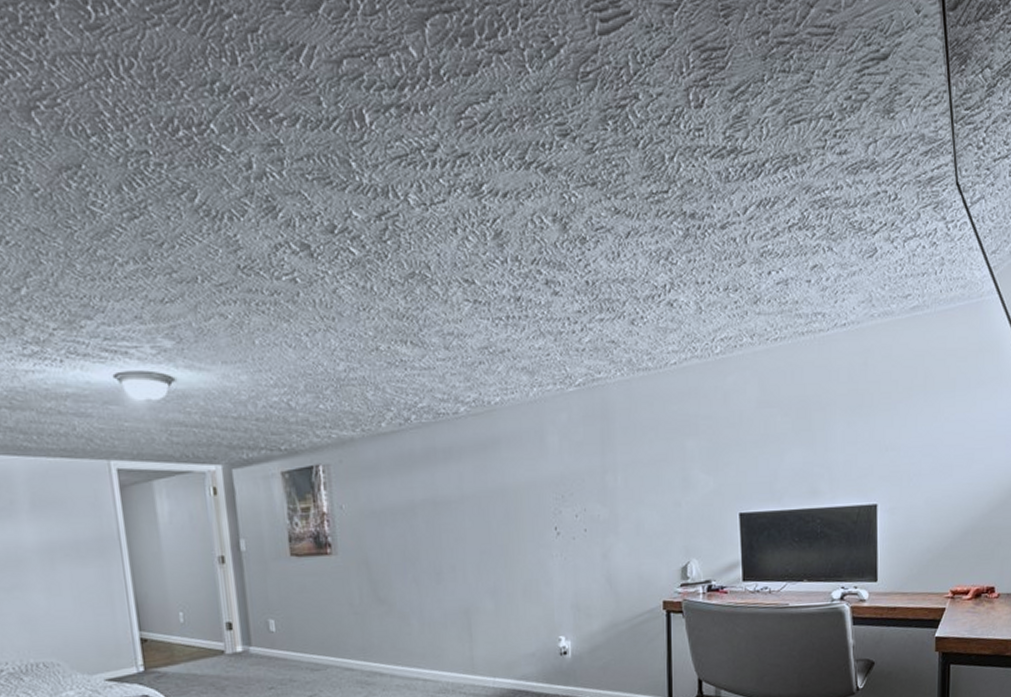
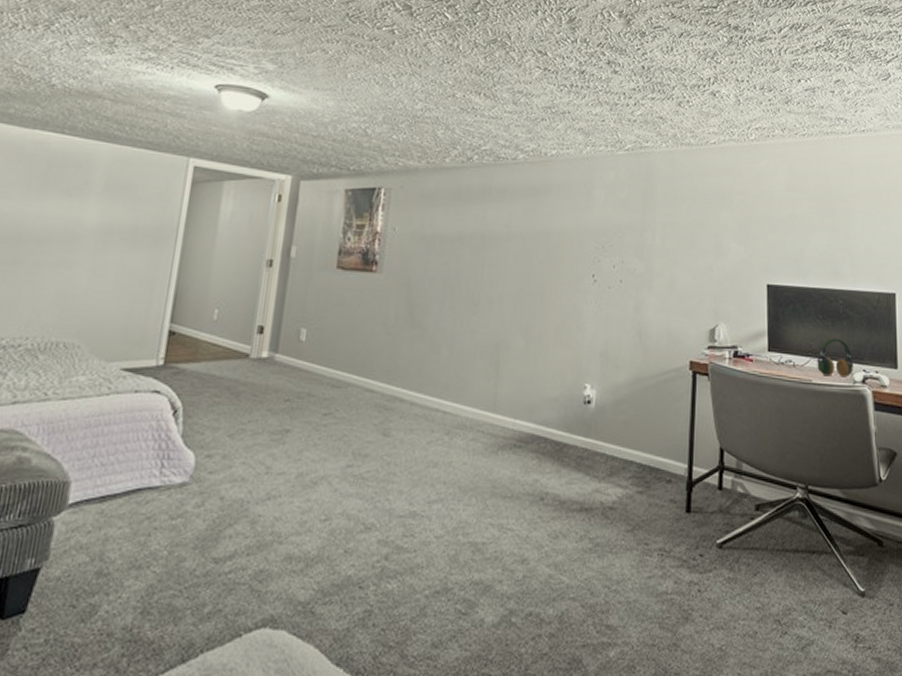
headphones: none [794,559,831,598] -> present [817,338,853,378]

